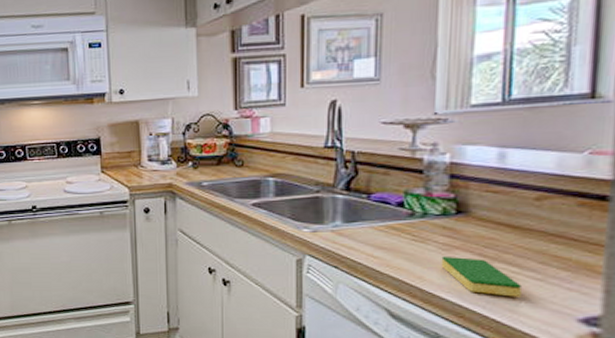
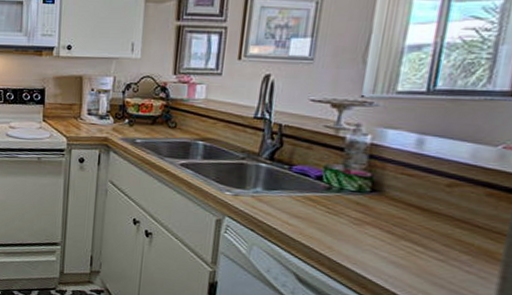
dish sponge: present [441,255,522,297] -> none [350,229,424,275]

